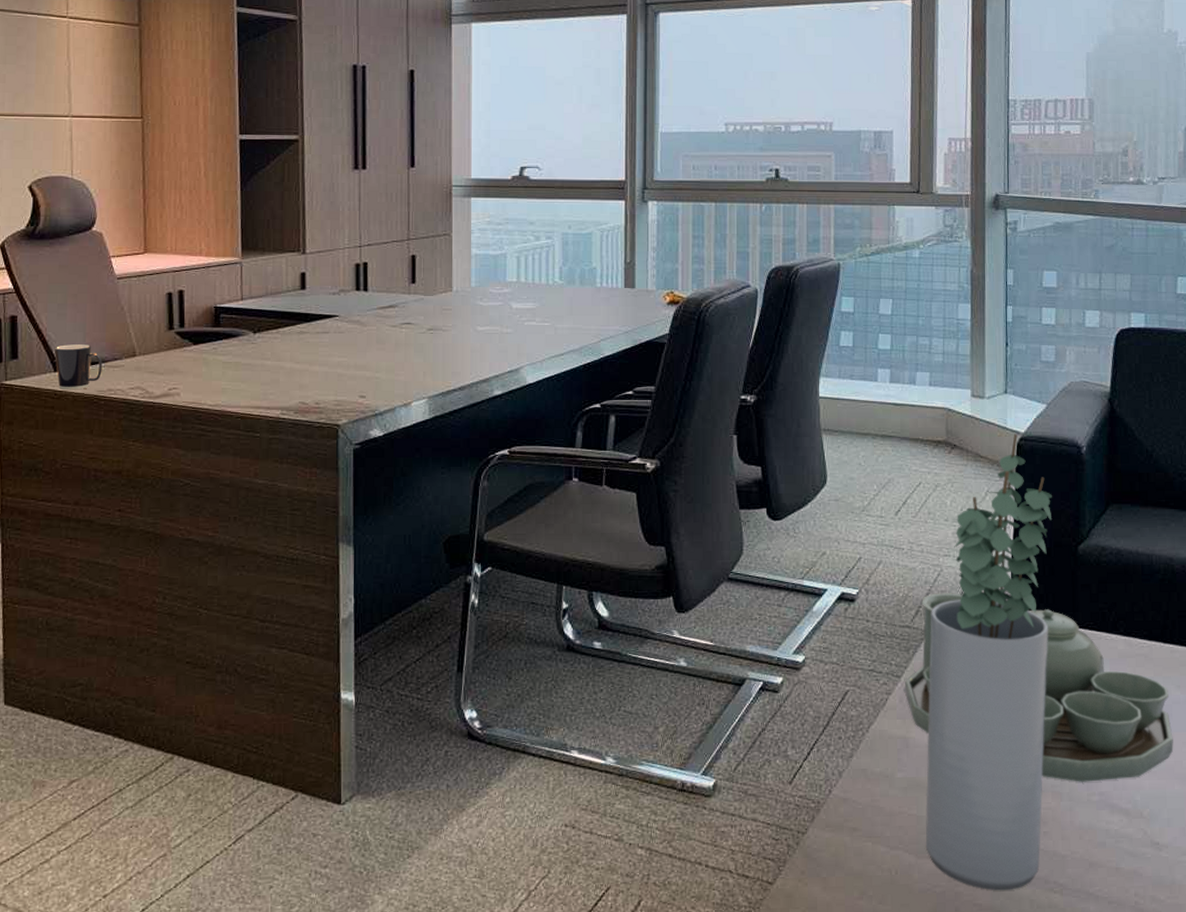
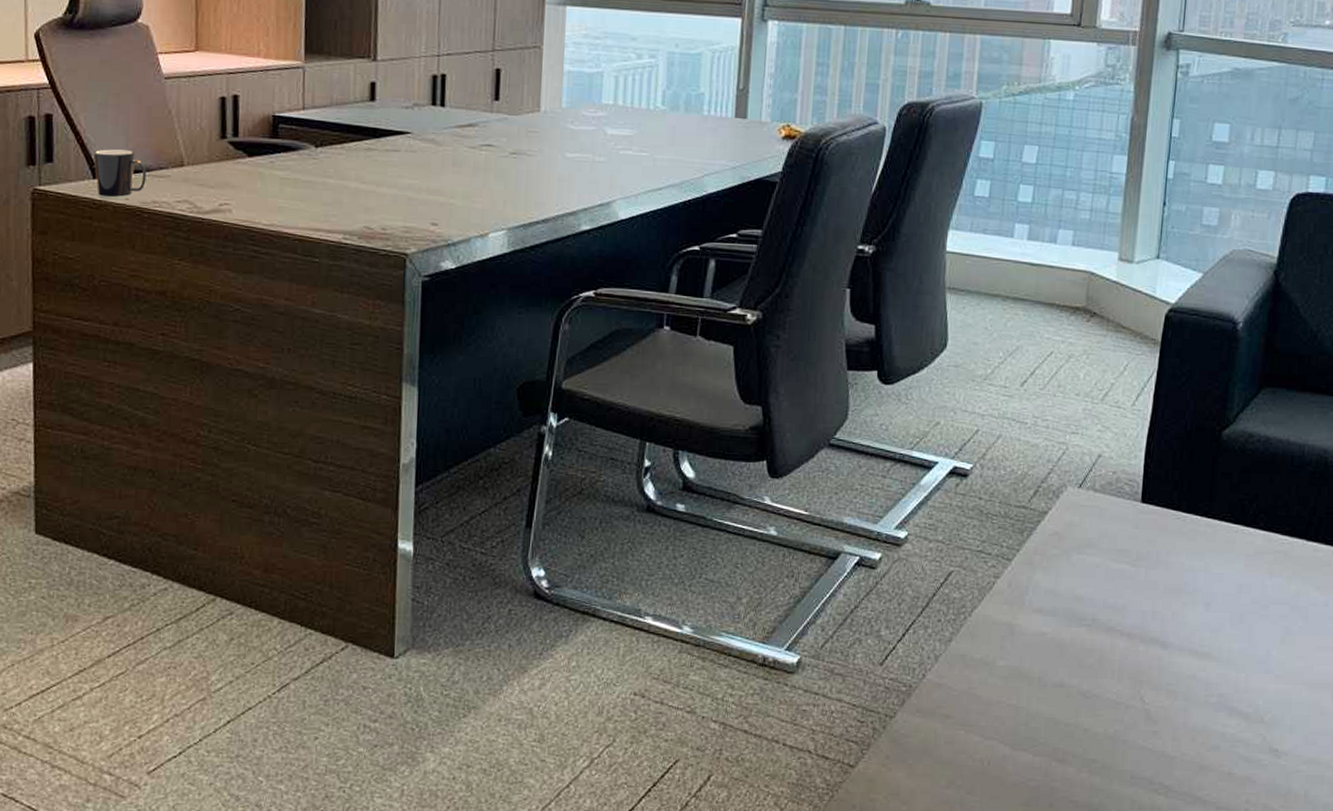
tea set: present [904,592,1174,782] -> none [1014,472,1306,682]
vase: present [925,433,1052,891] -> none [1023,303,1199,789]

